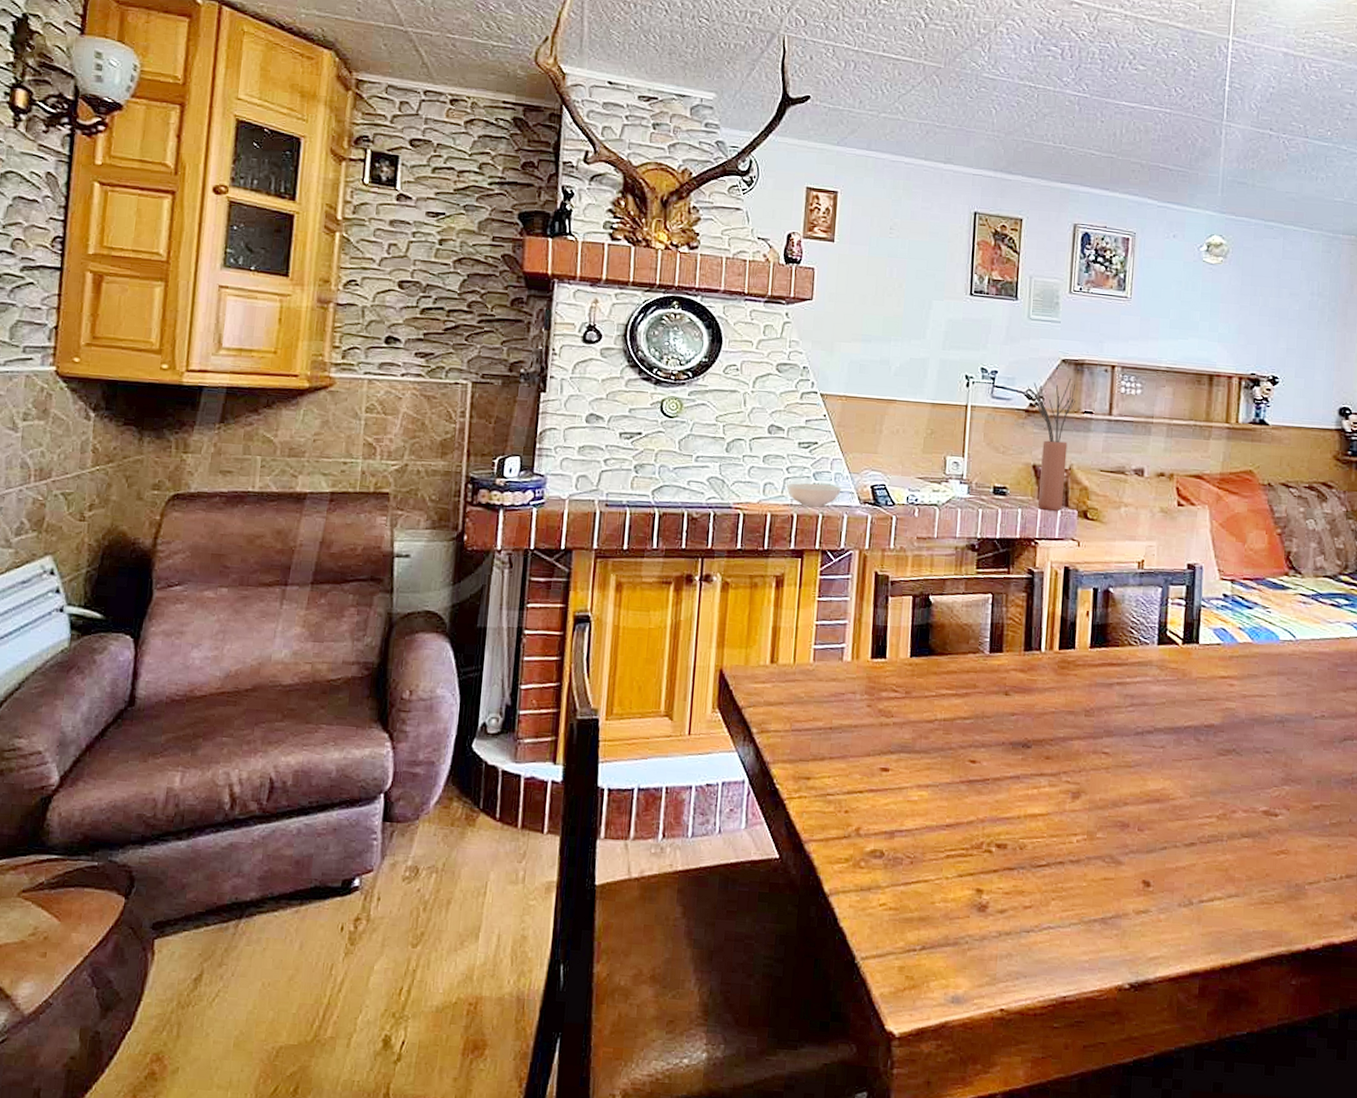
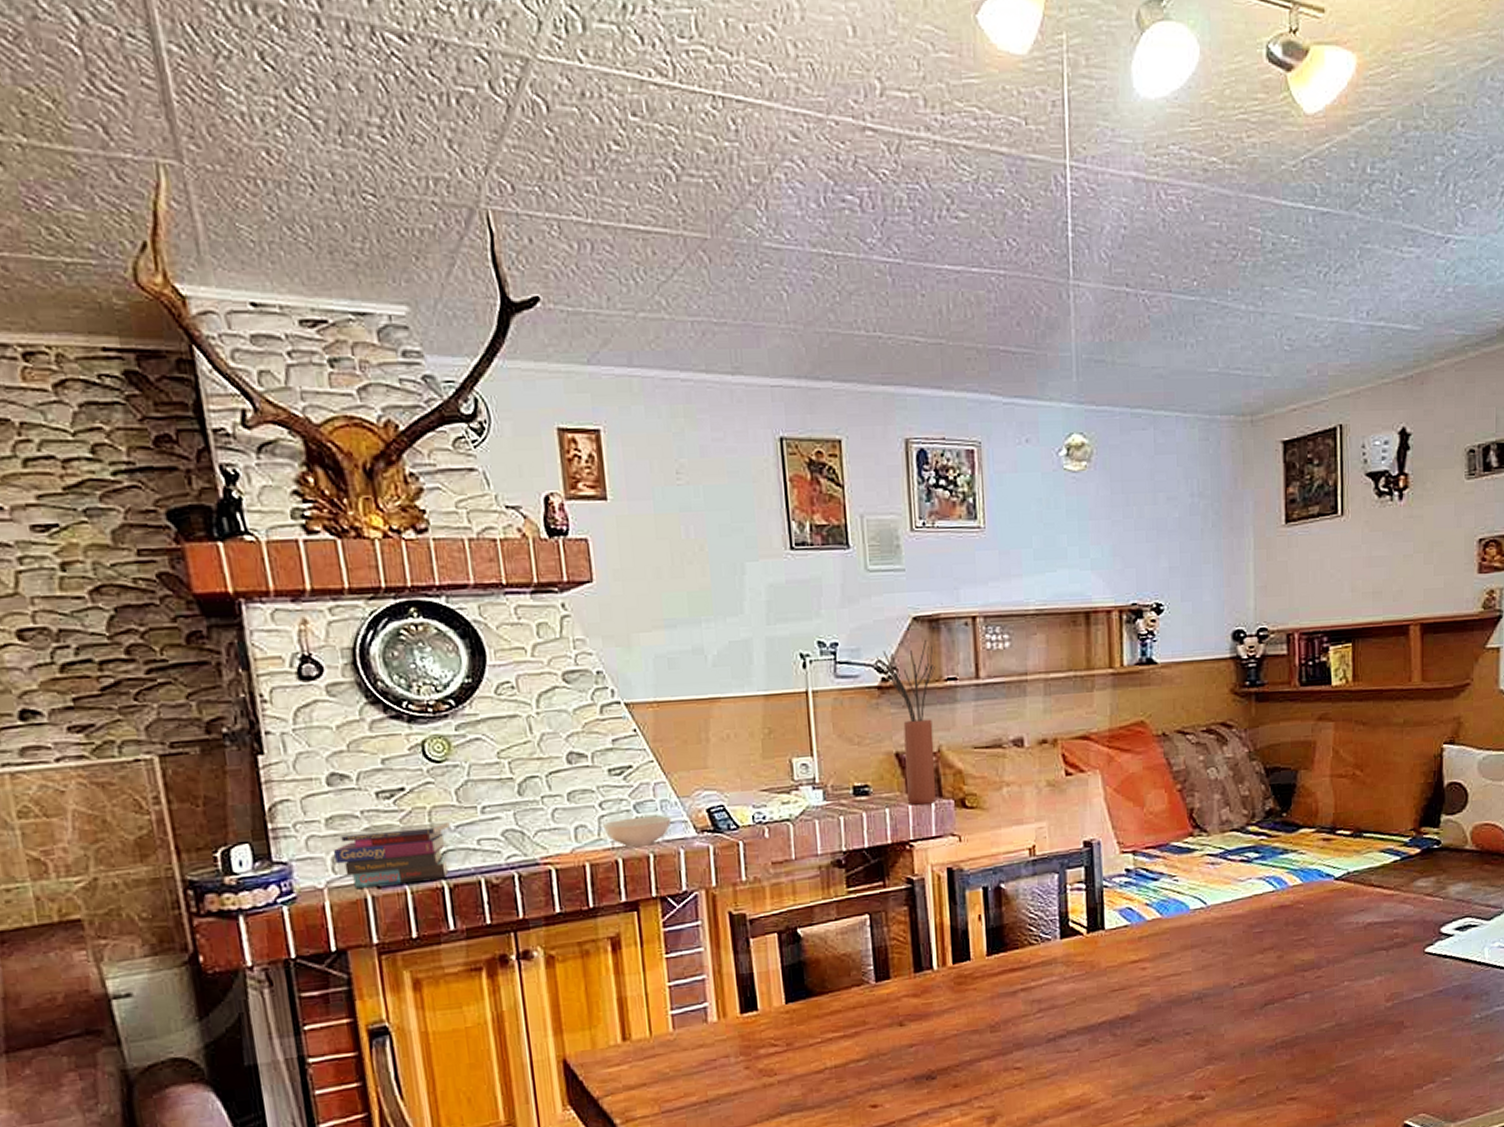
books: none [579,459,670,507] -> present [333,821,450,888]

